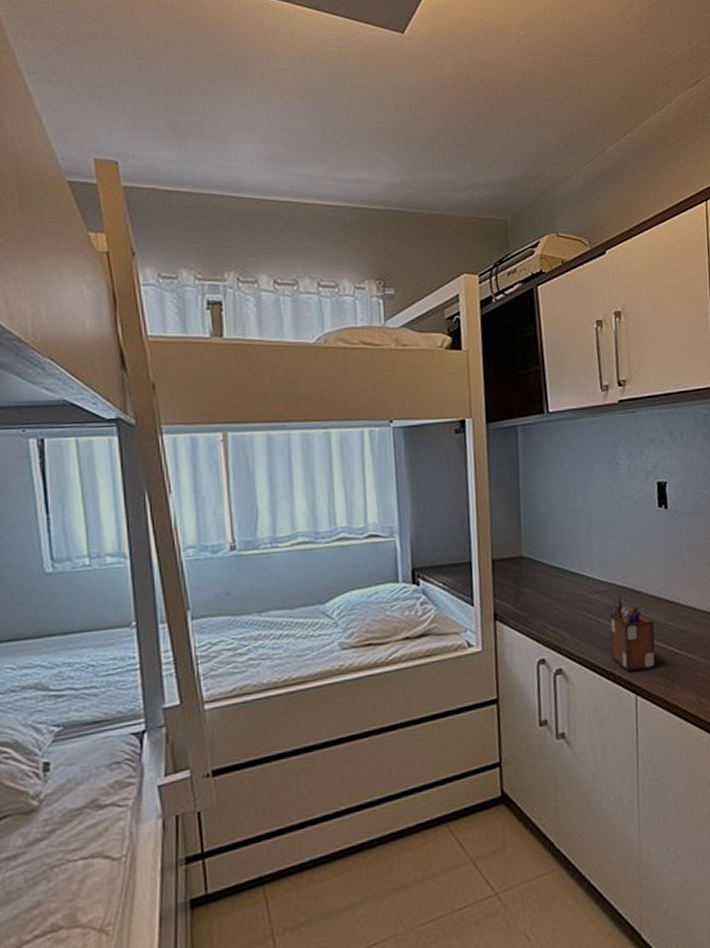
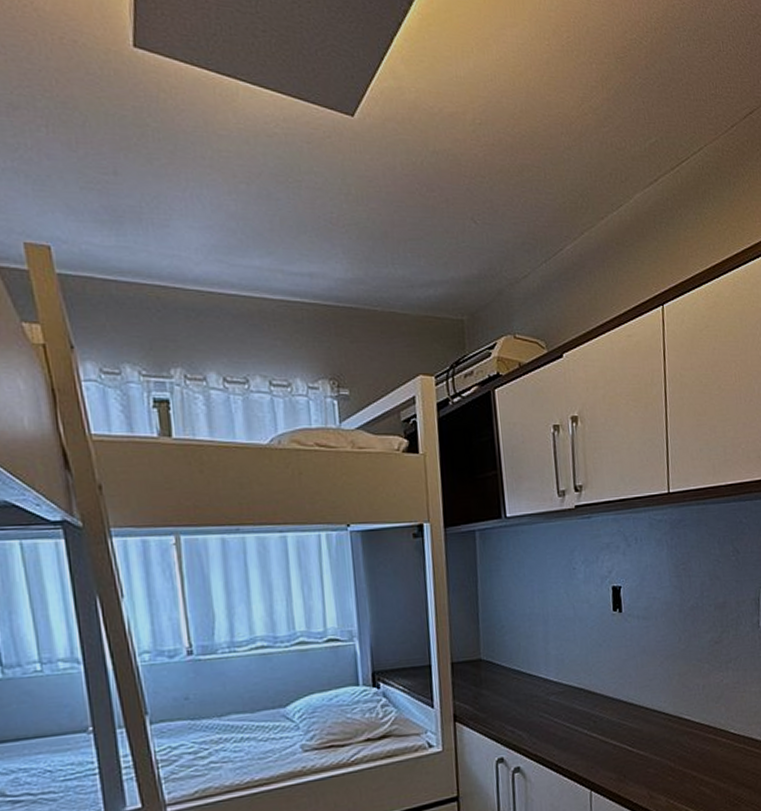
desk organizer: present [609,597,656,672] -> none [565,698,610,769]

